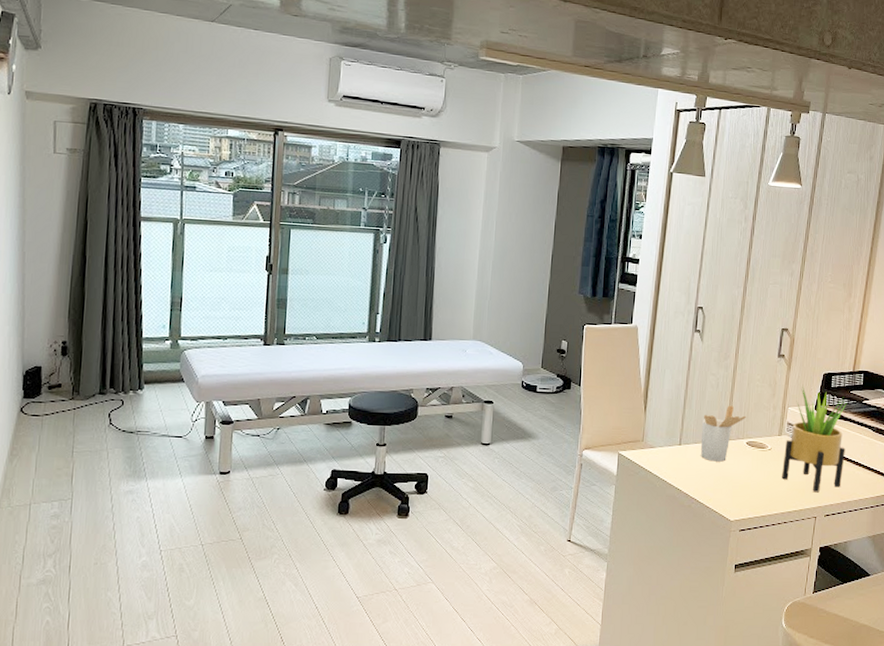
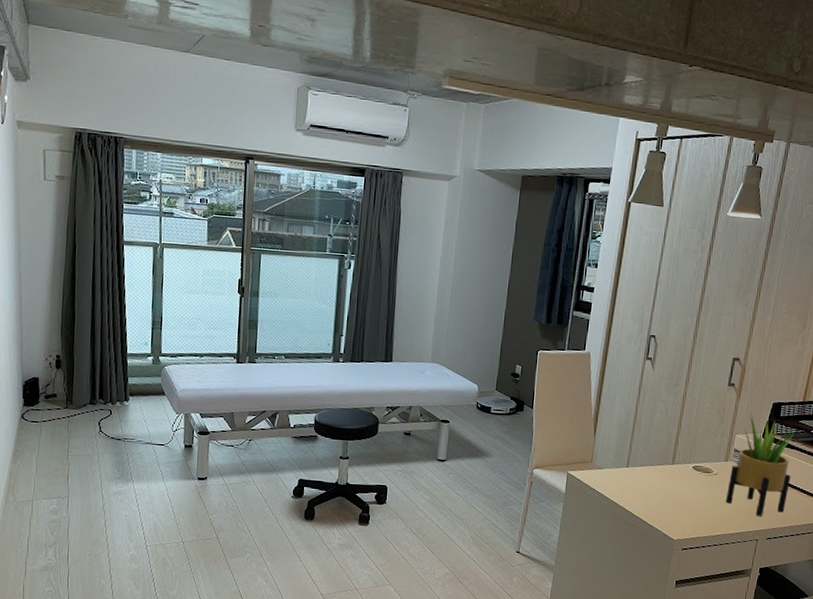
utensil holder: present [701,405,746,462] -> none [647,431,693,485]

